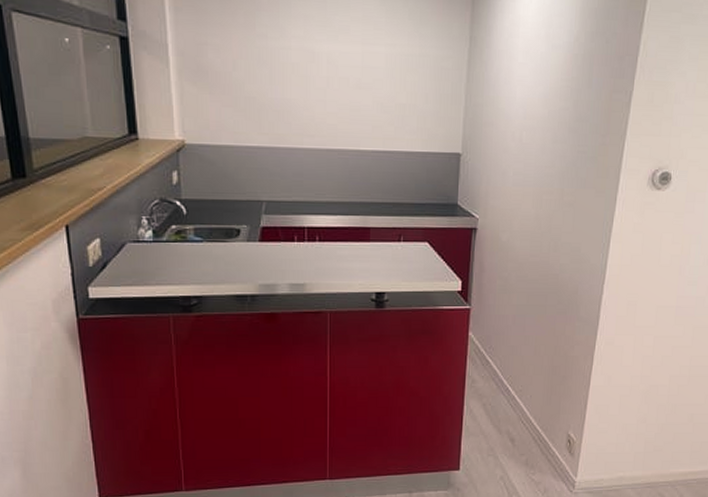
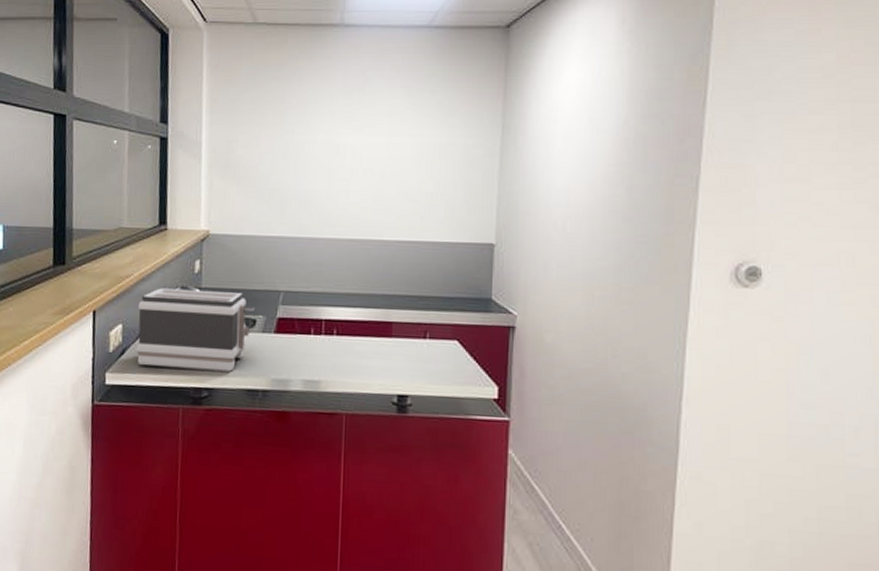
toaster: none [114,200,238,280] -> present [136,288,255,372]

